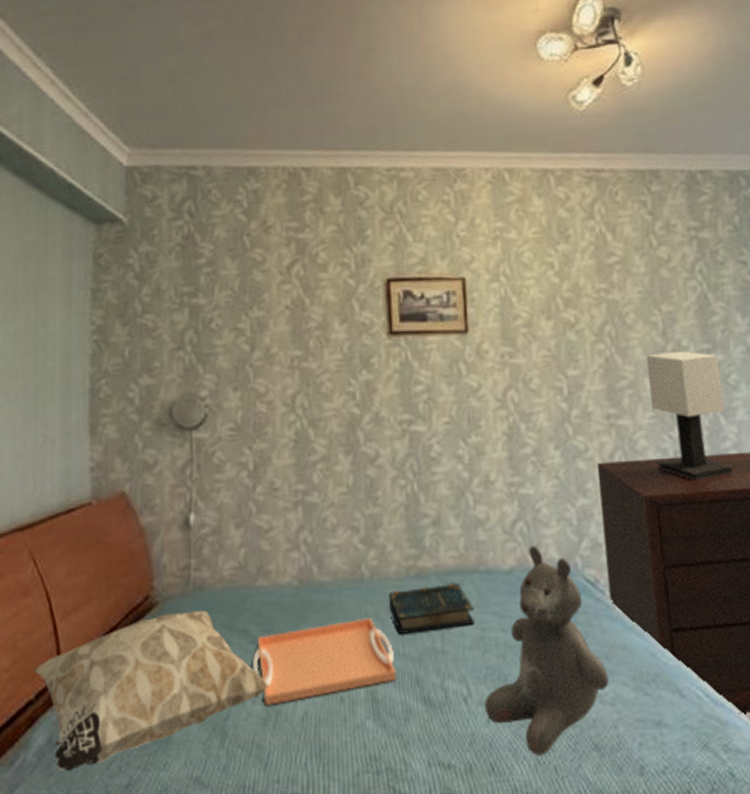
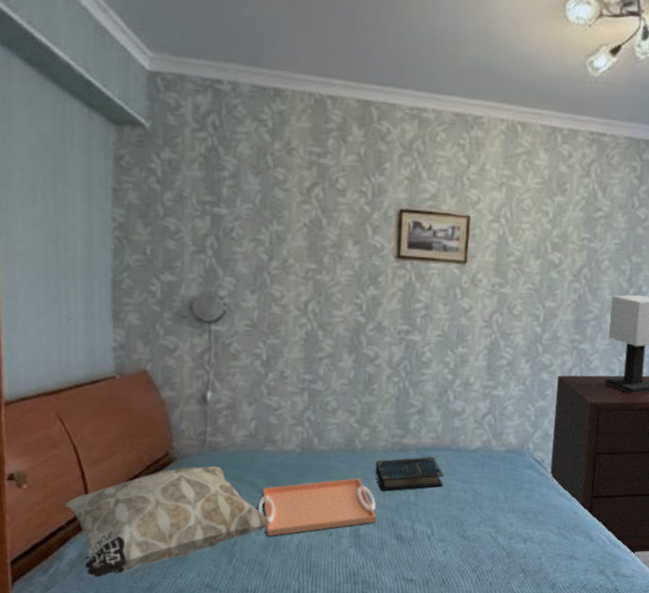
teddy bear: present [485,546,609,755] -> none [443,433,540,575]

